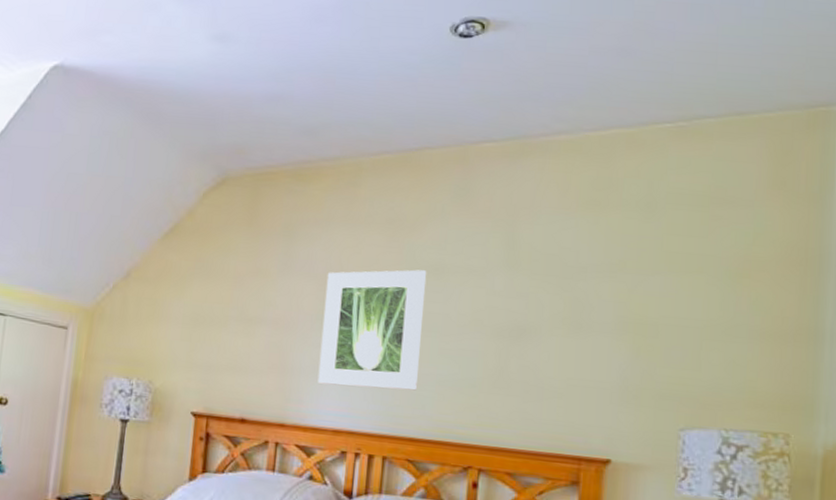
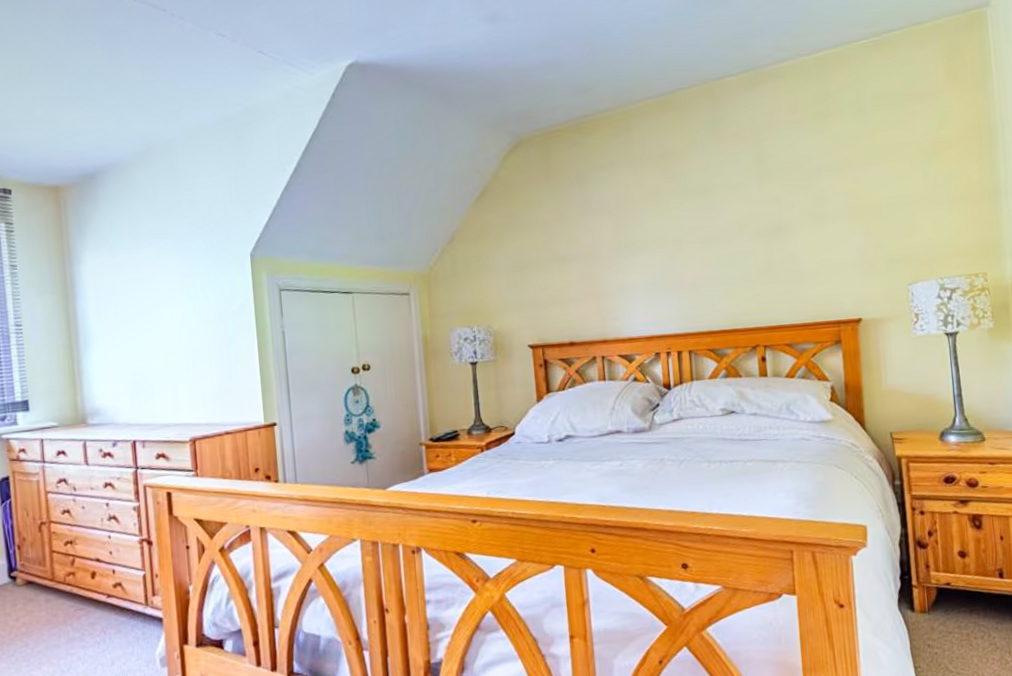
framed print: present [317,269,427,391] -> none [618,192,706,301]

